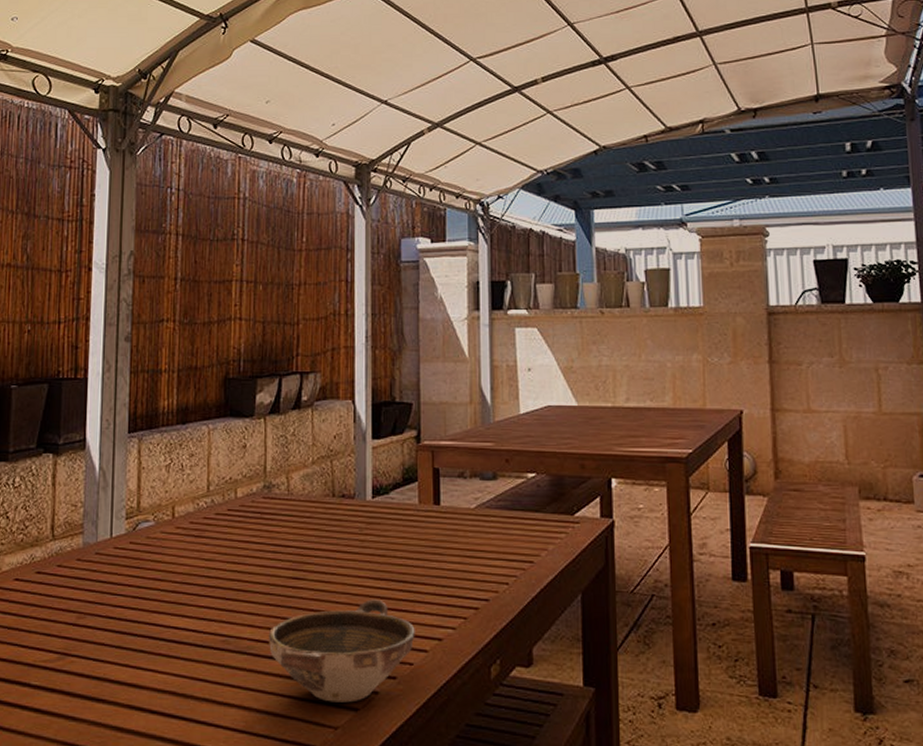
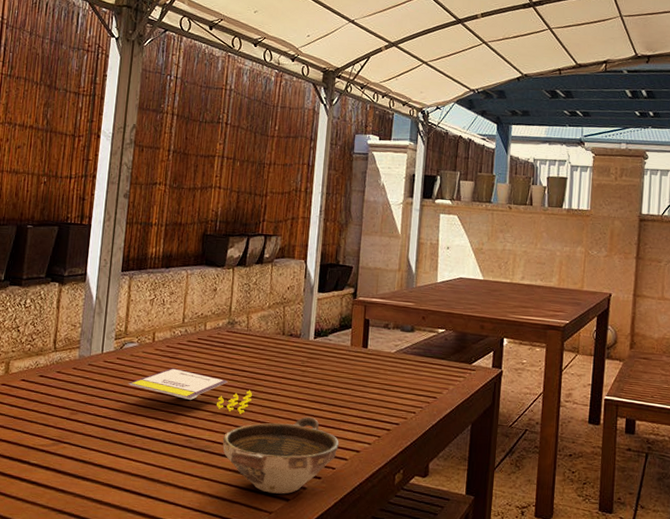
board game: none [145,550,300,602] -> present [127,368,252,414]

